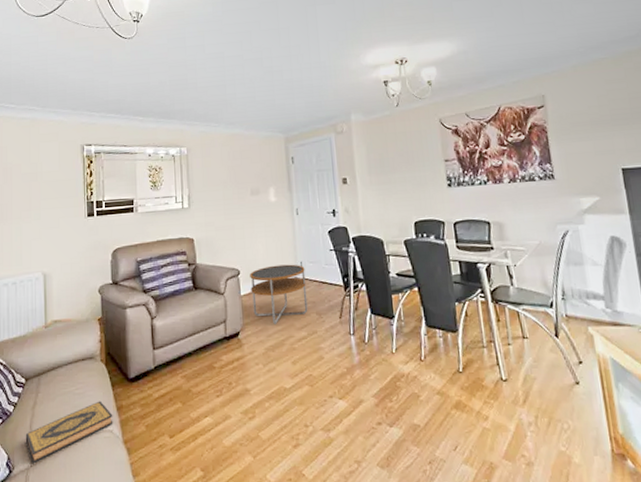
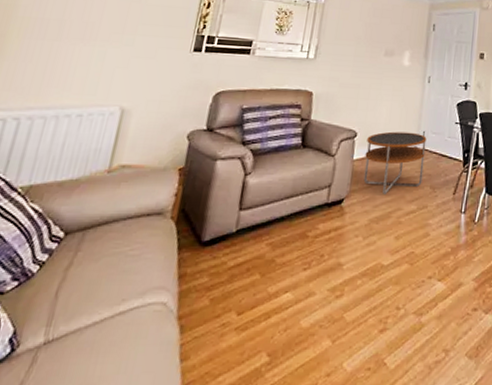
hardback book: present [25,401,113,463] -> none [44,266,172,339]

